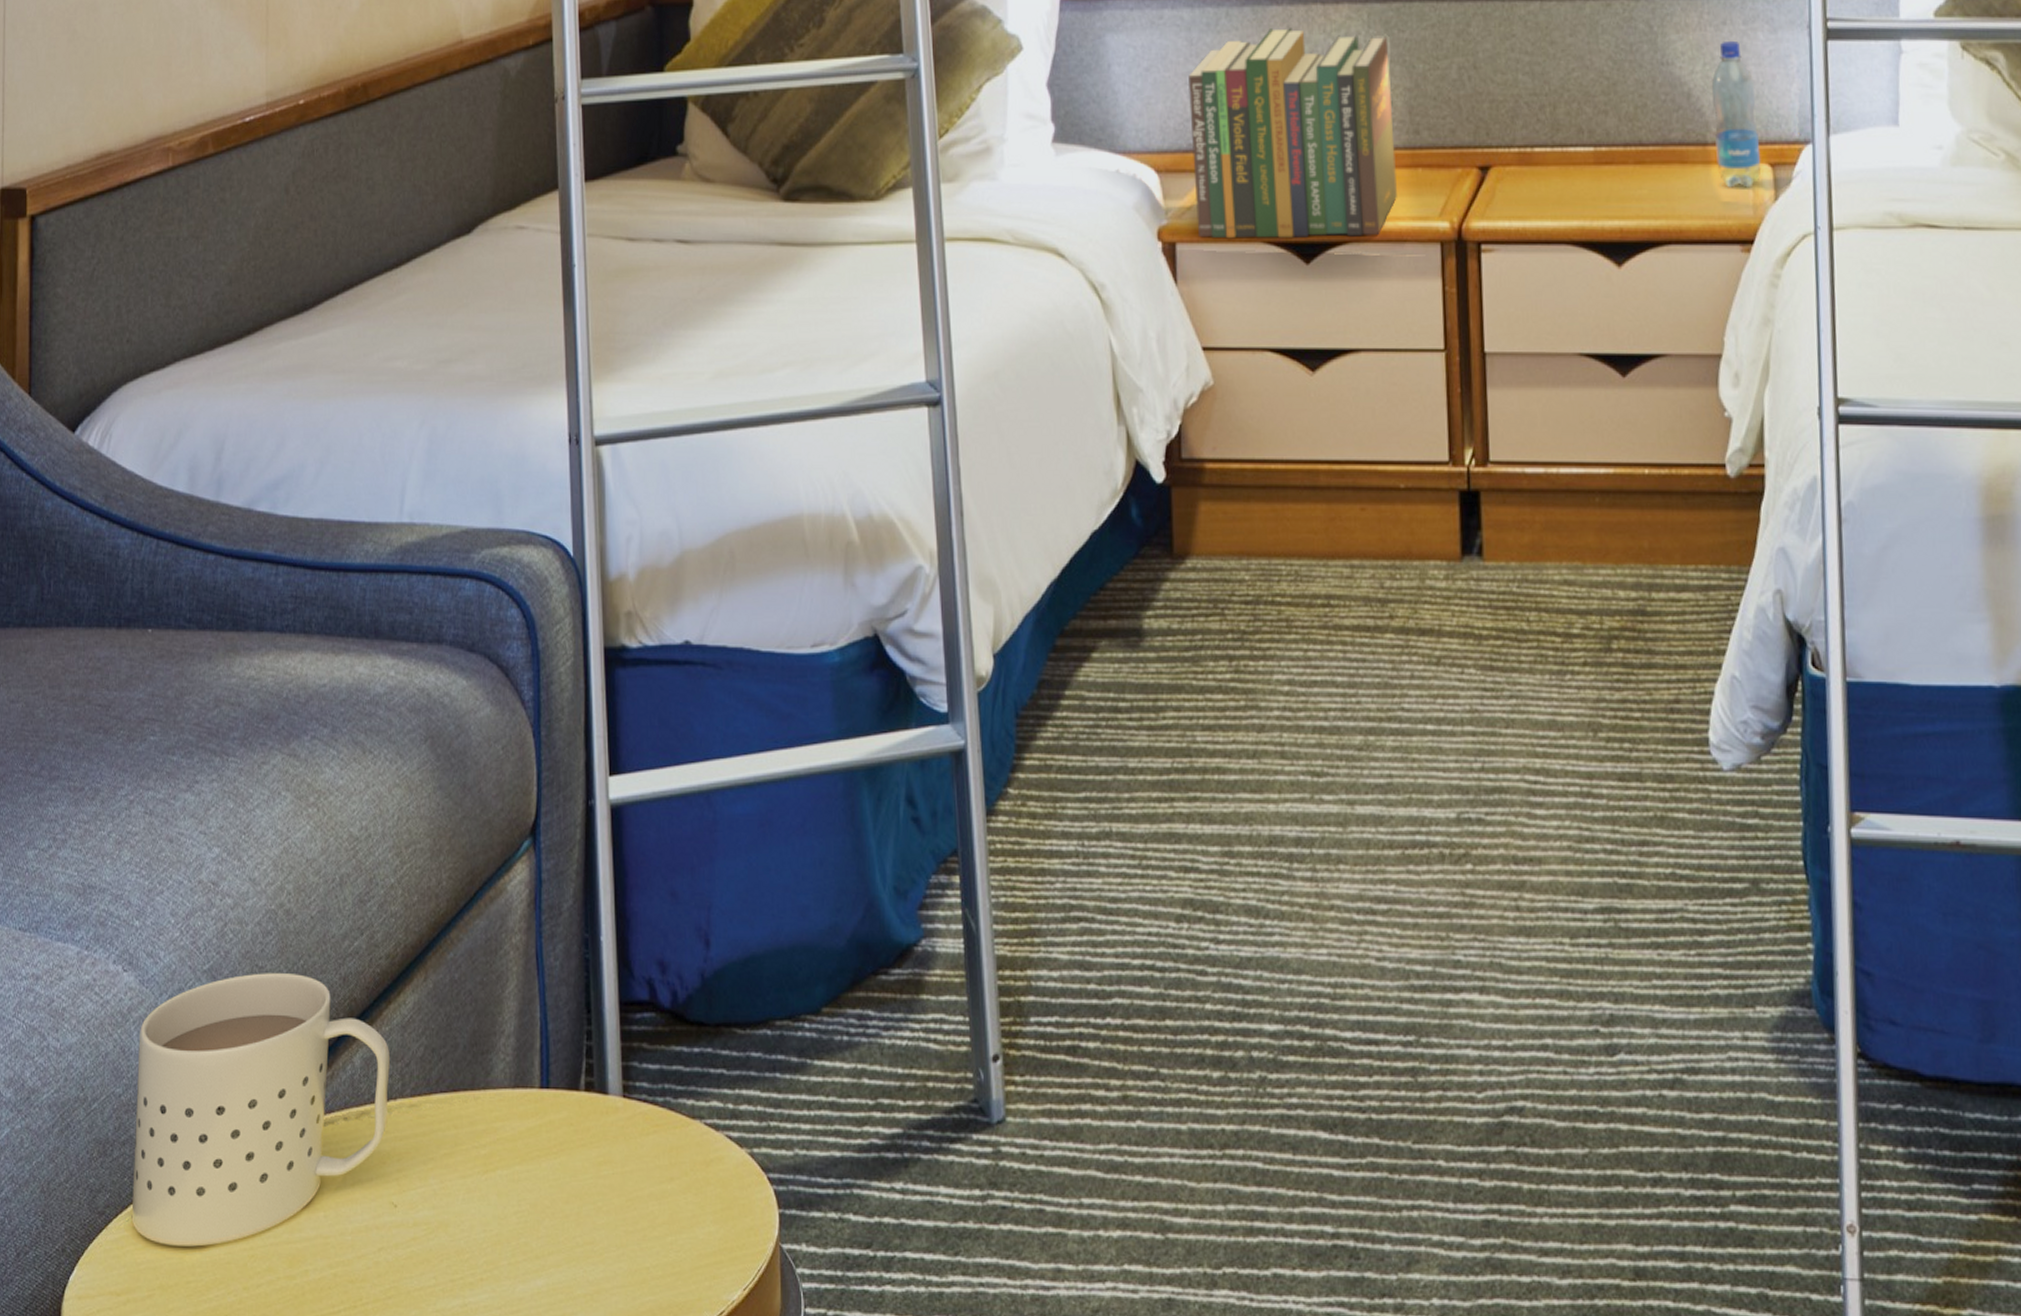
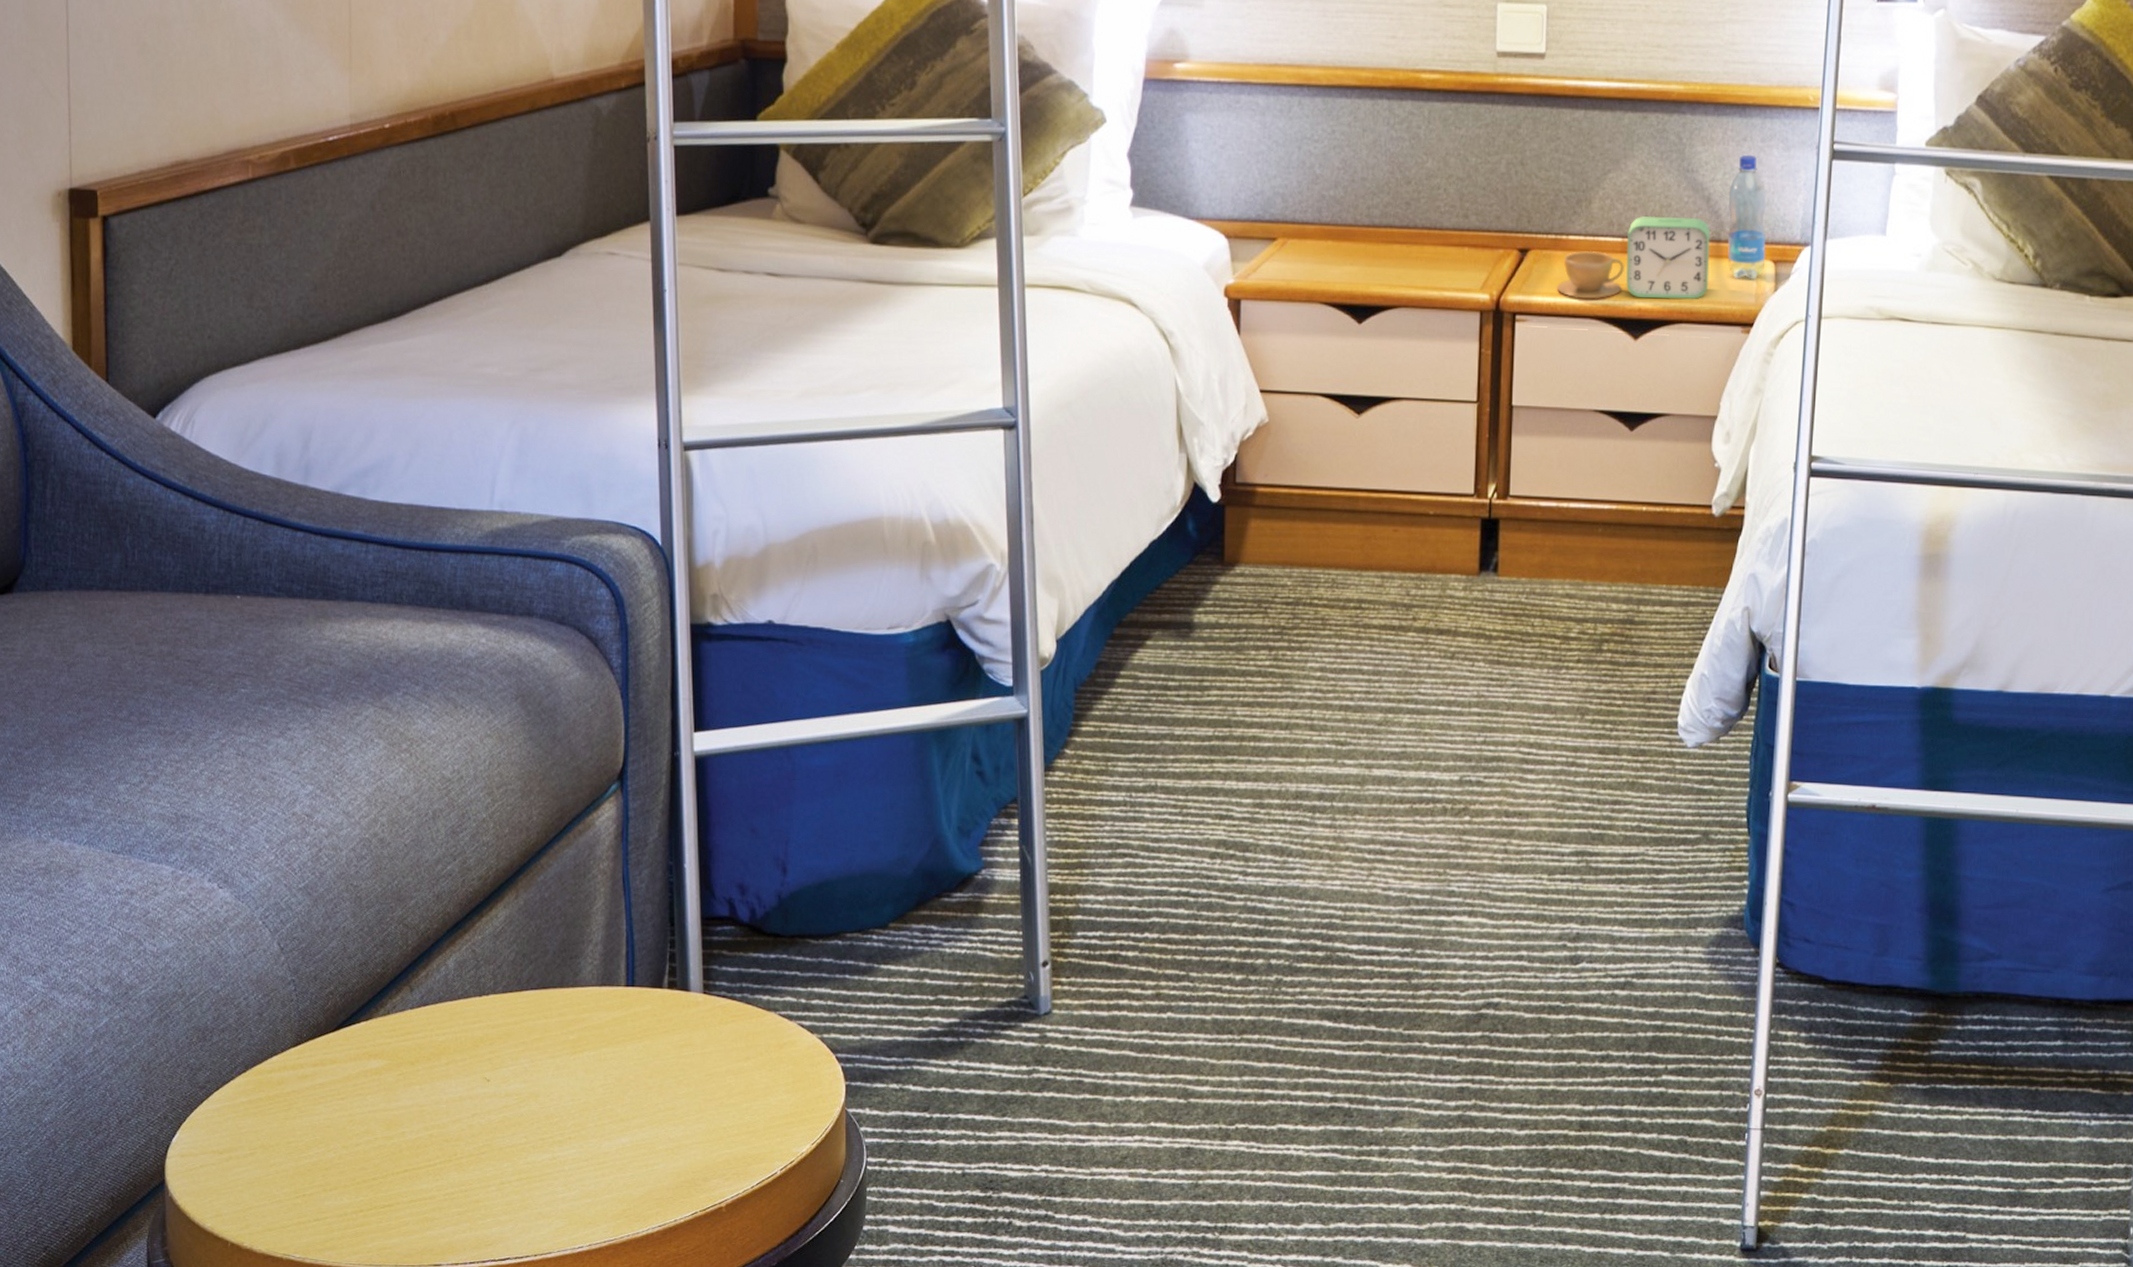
mug: present [131,973,391,1247] -> none [232,891,483,1114]
books: present [1188,28,1397,239] -> none [1260,118,1446,303]
teacup: none [1524,163,1601,221] -> present [1556,250,1625,299]
alarm clock: none [1600,119,1698,217] -> present [1626,216,1711,299]

